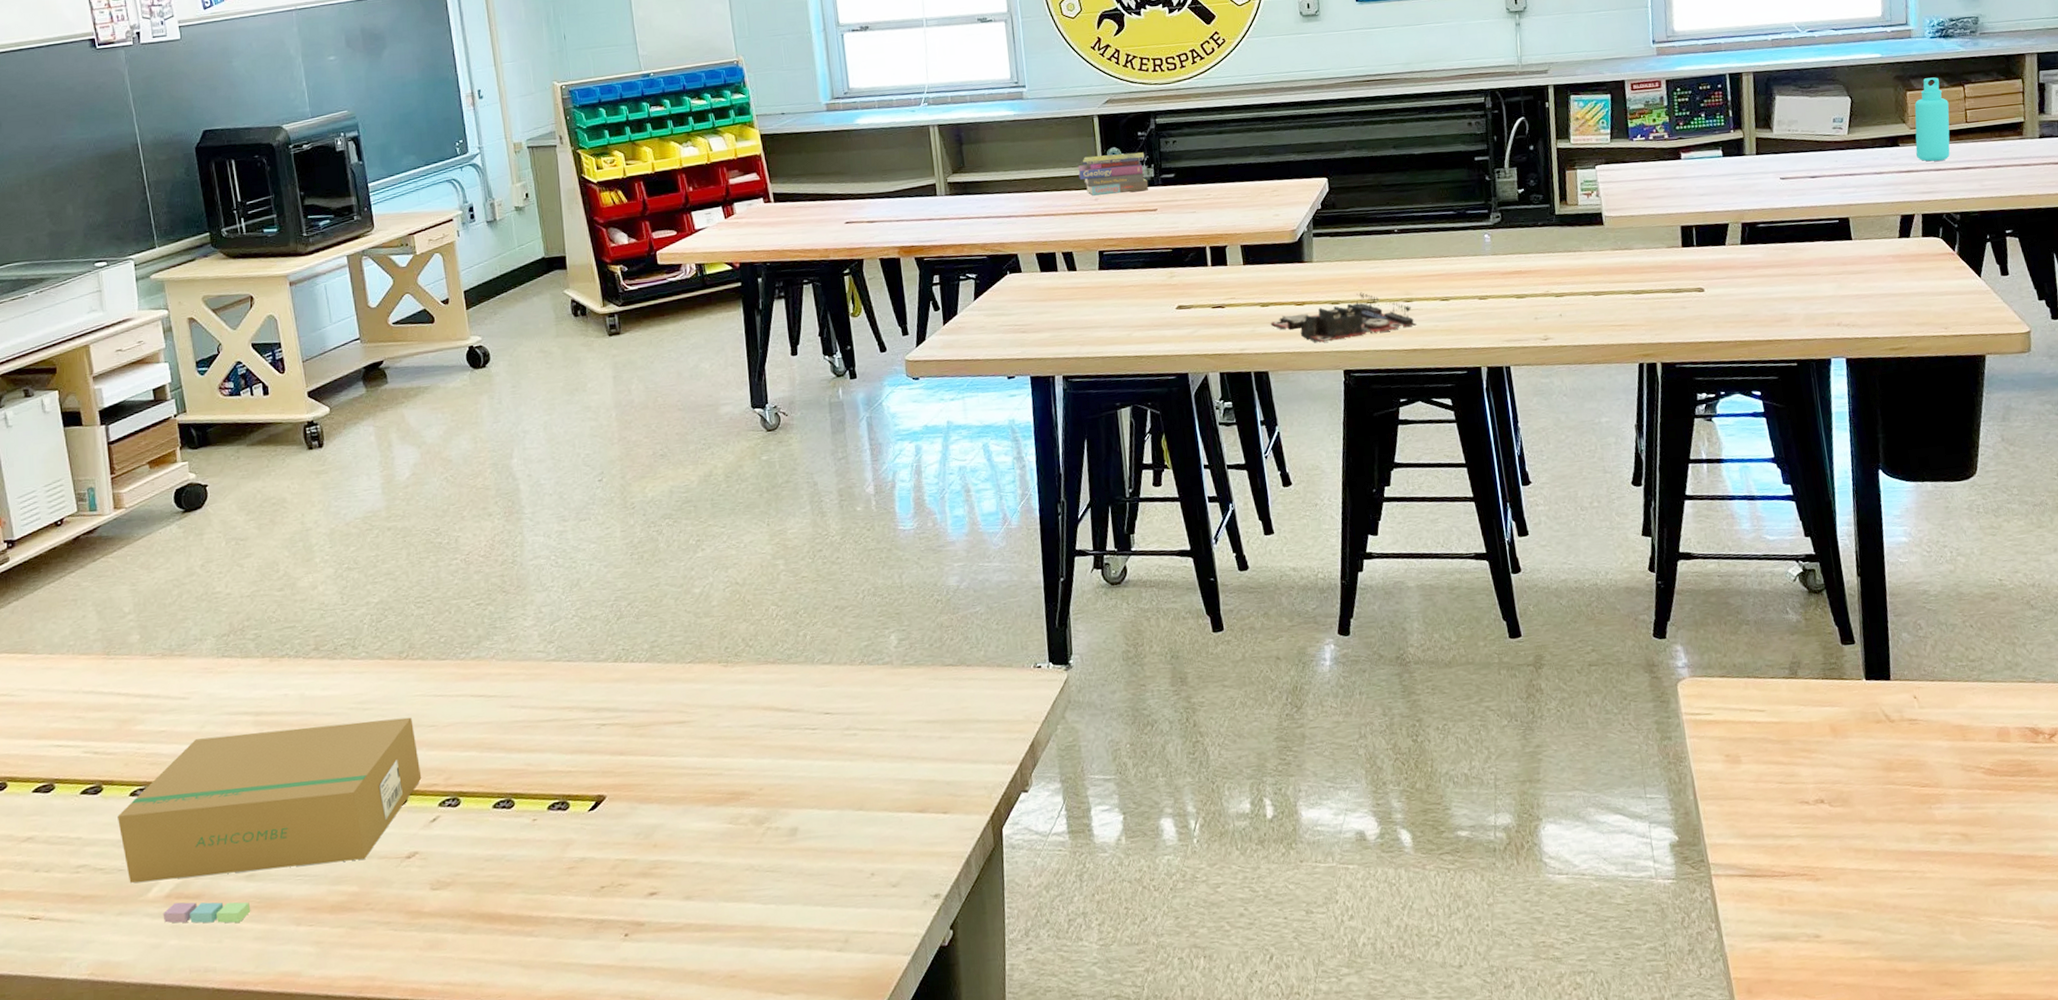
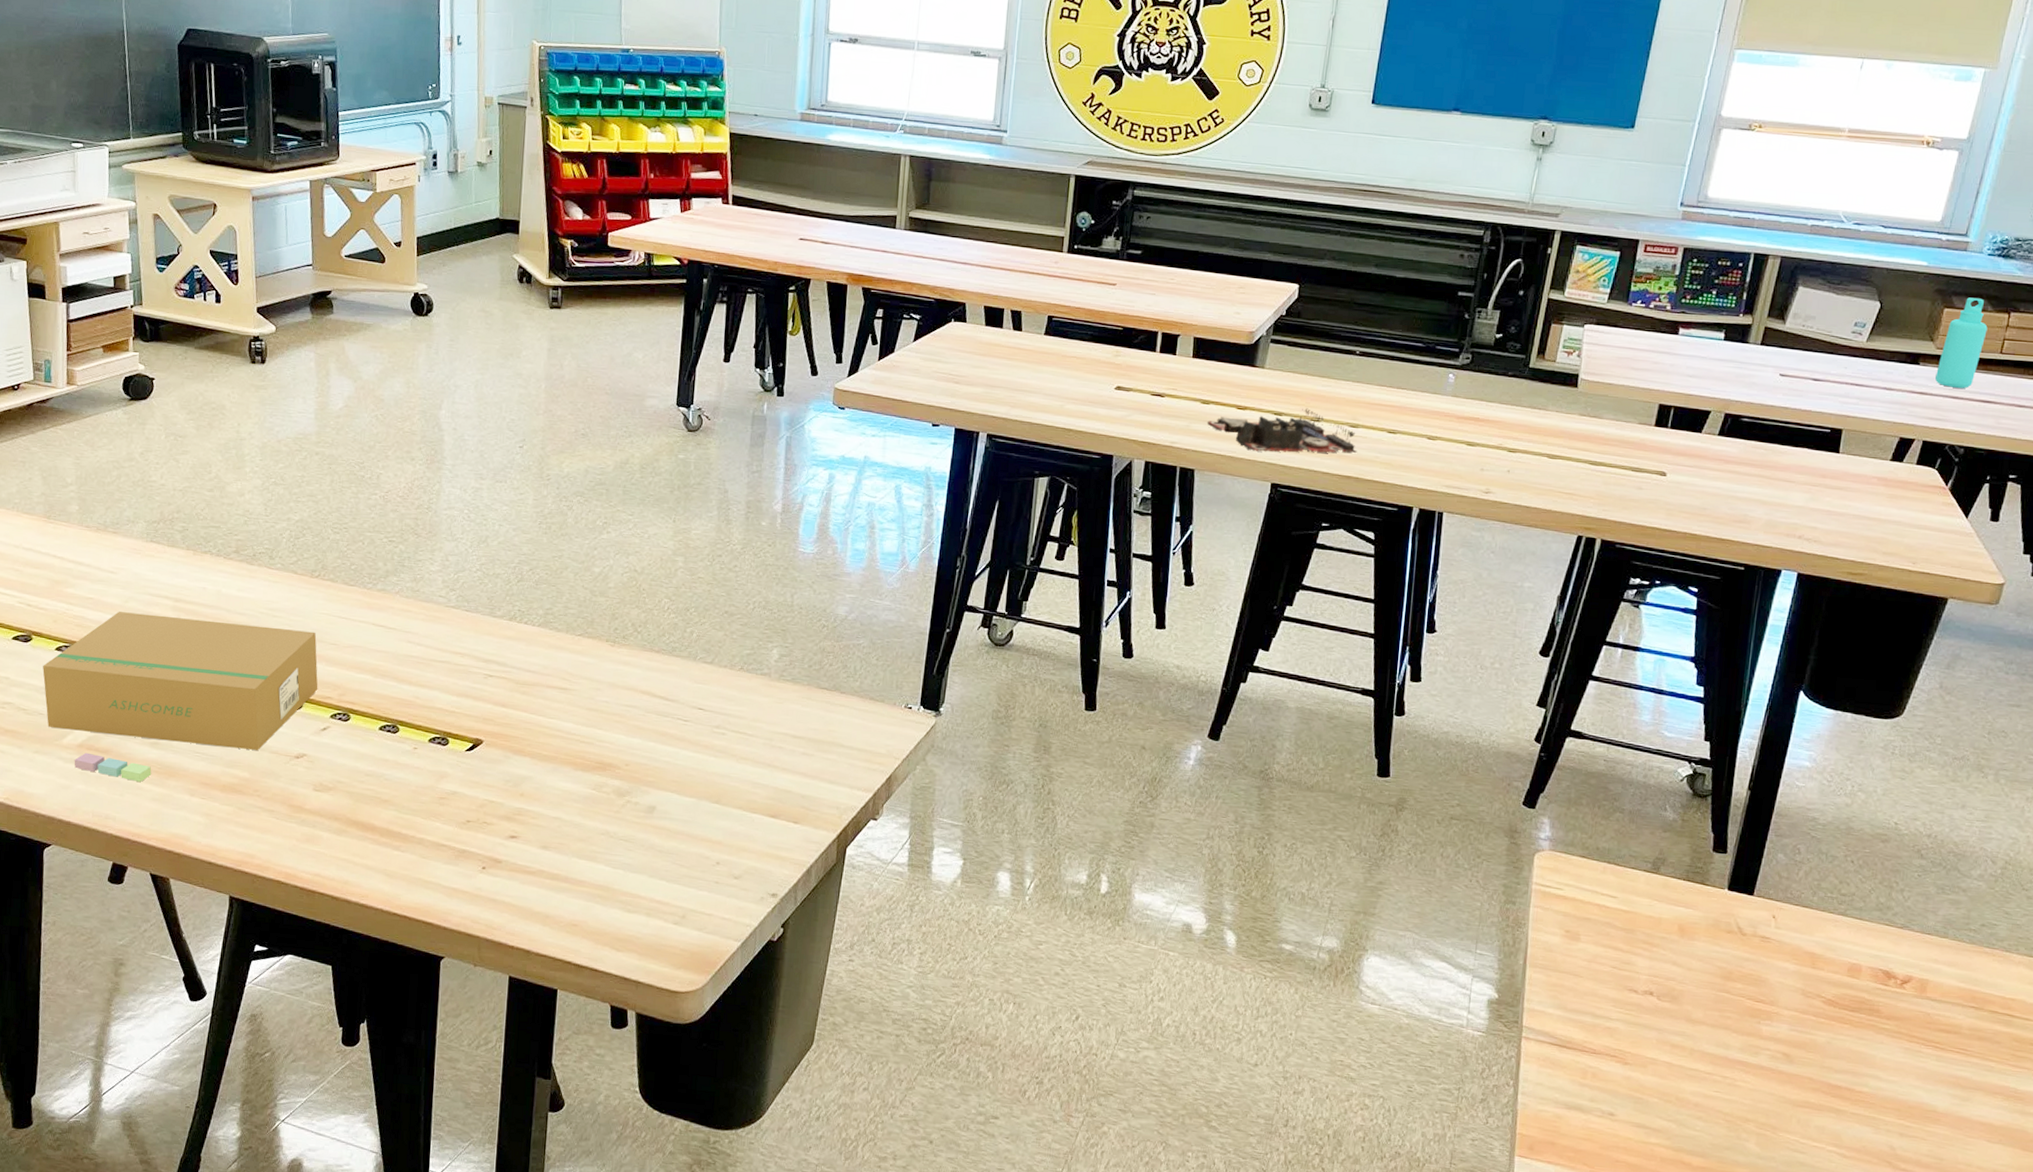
books: present [1078,152,1149,197] -> none [1043,216,1115,263]

